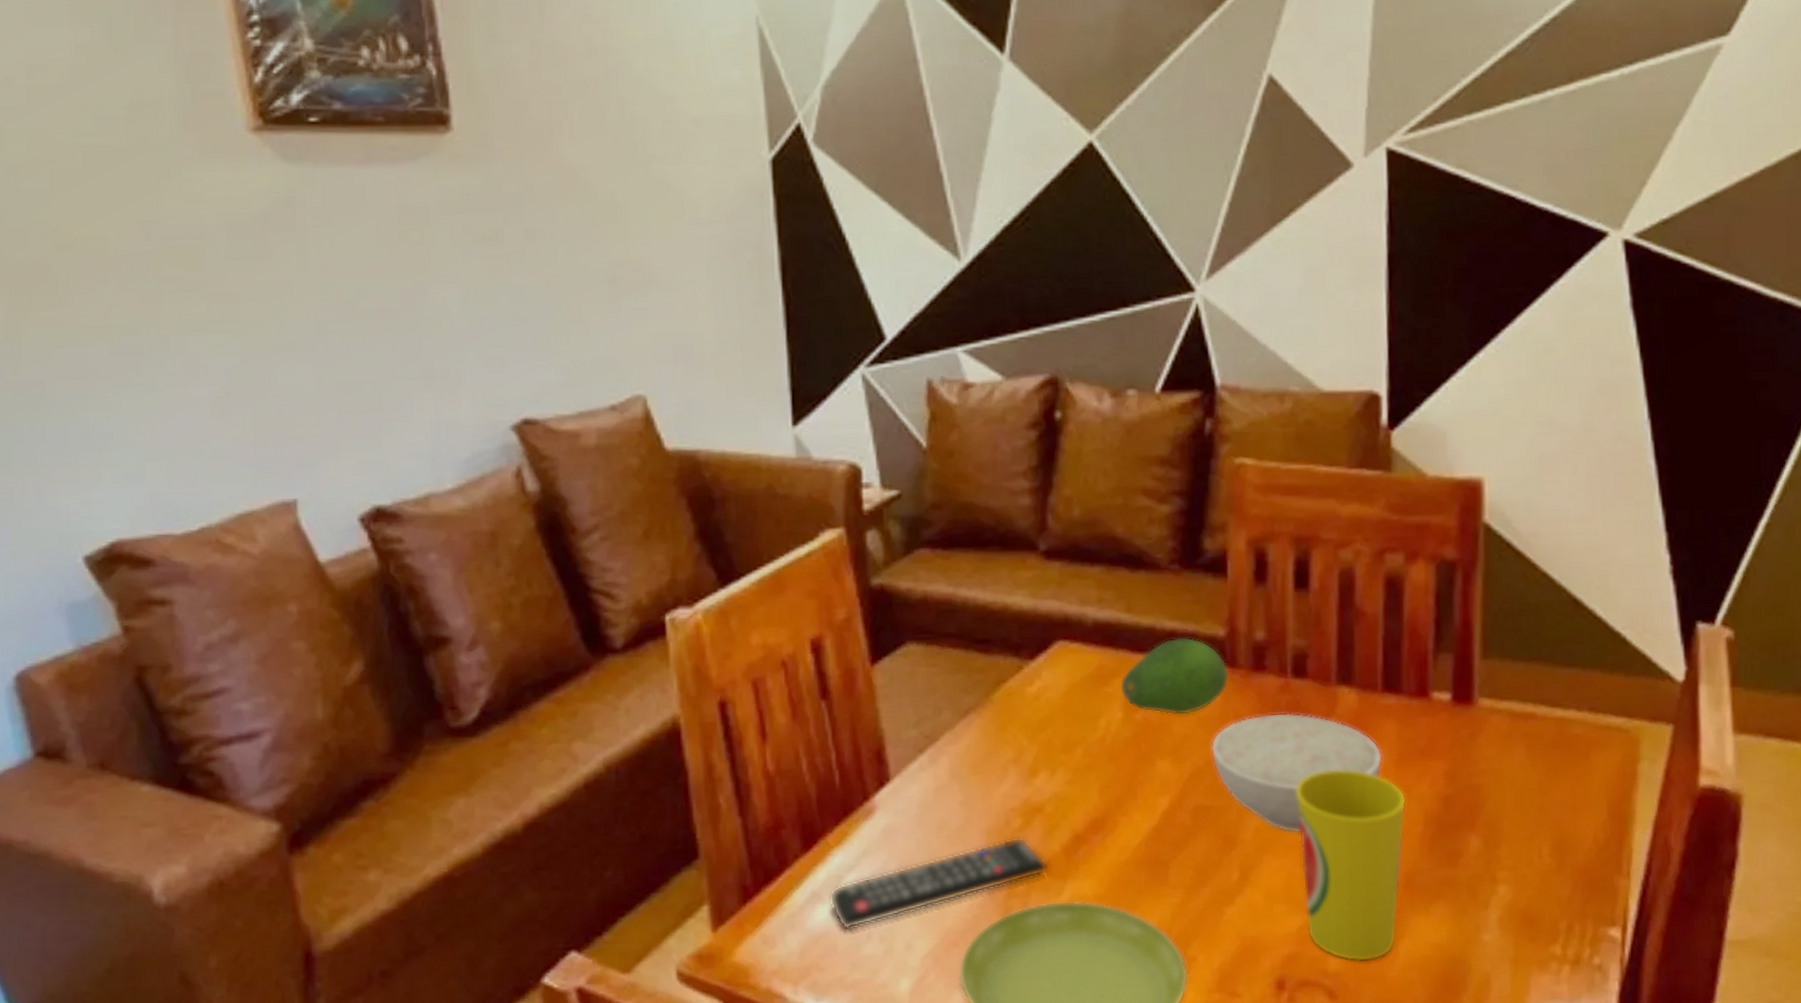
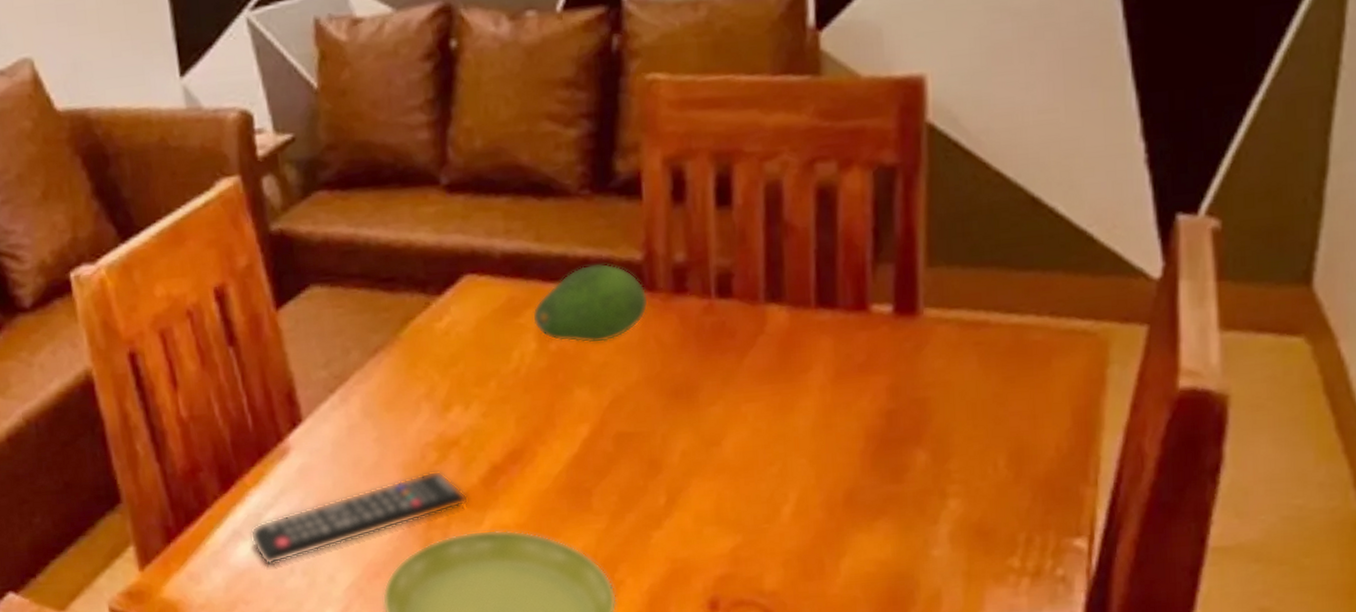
bowl: present [1211,713,1382,834] -> none [631,334,818,456]
cup: present [1296,769,1406,962] -> none [724,389,845,581]

